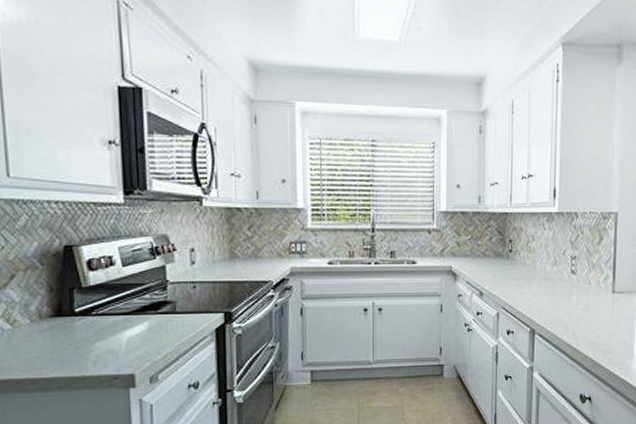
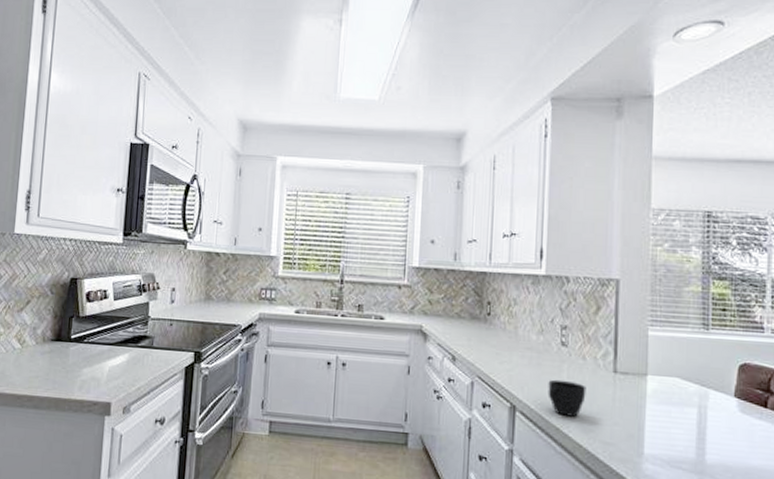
cup: none [561,303,591,333] -> present [548,379,586,417]

